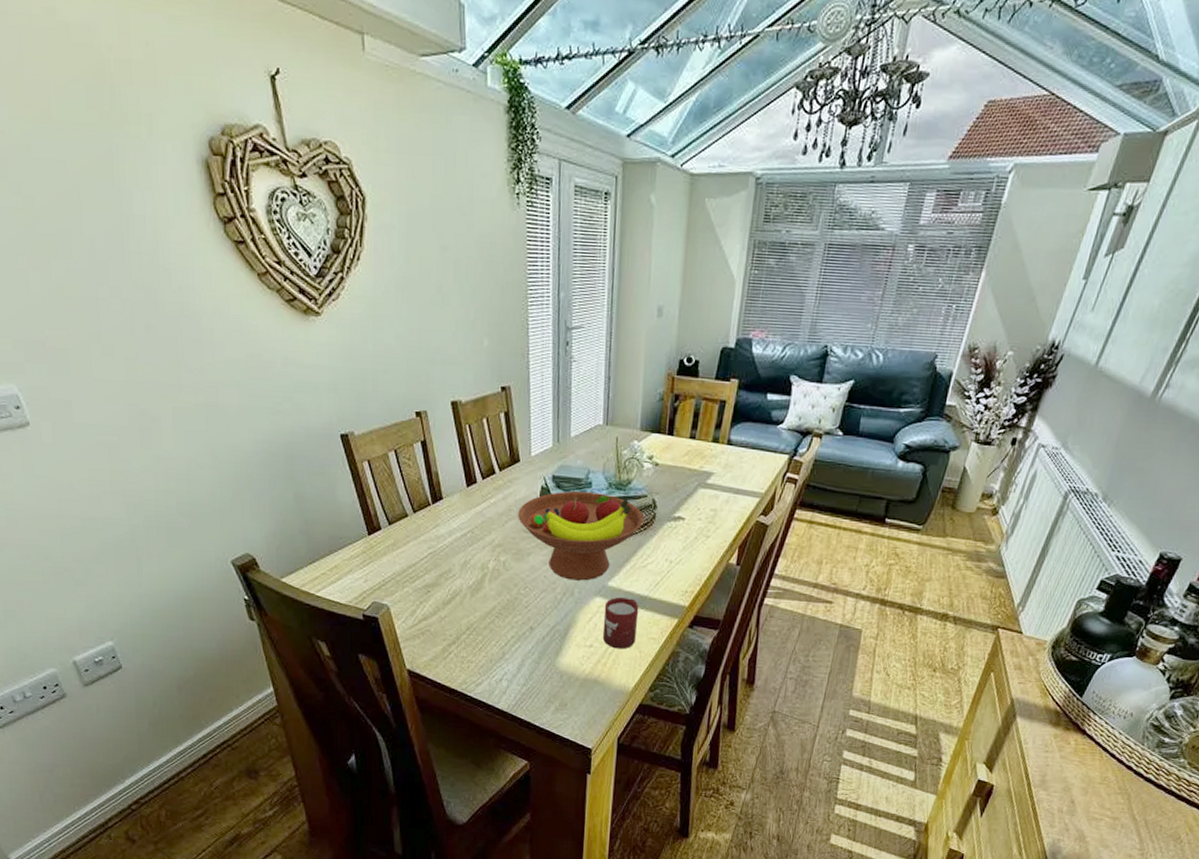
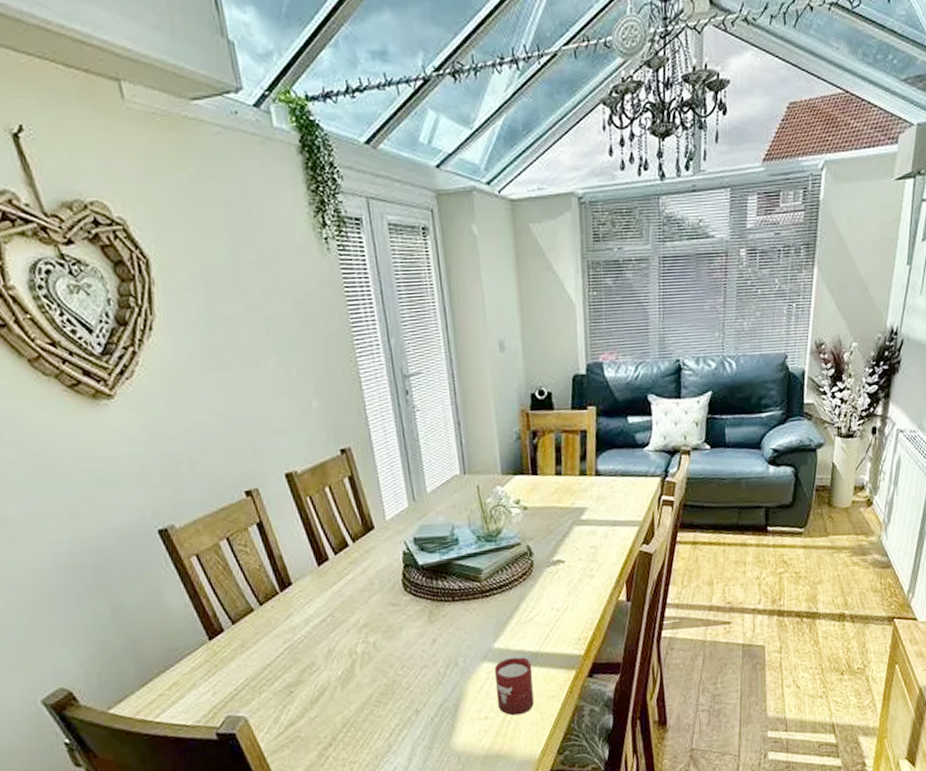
fruit bowl: present [518,491,644,581] -> none [381,548,522,650]

